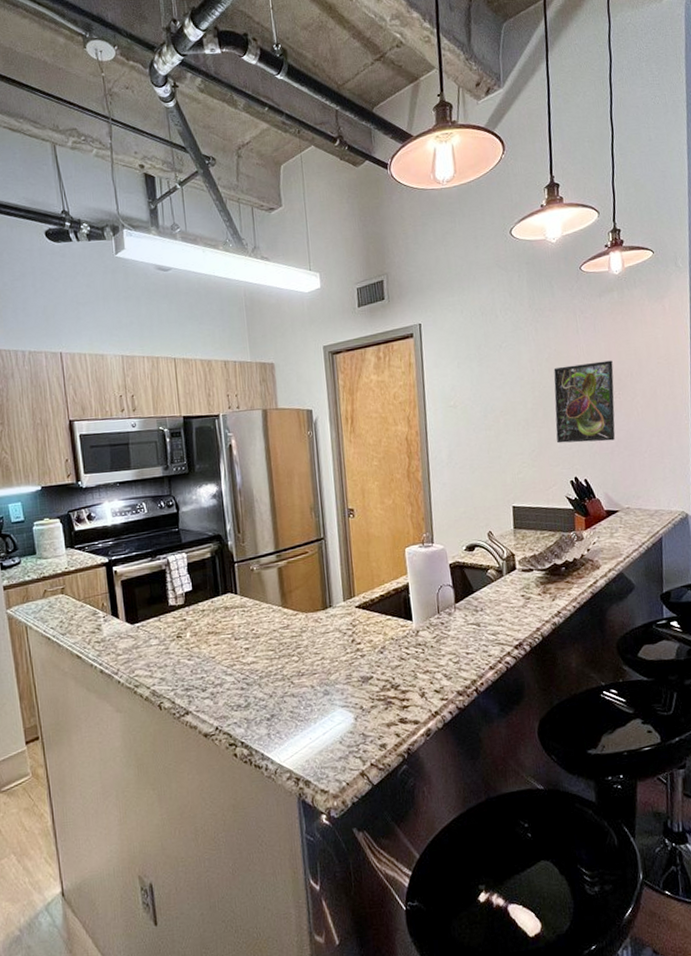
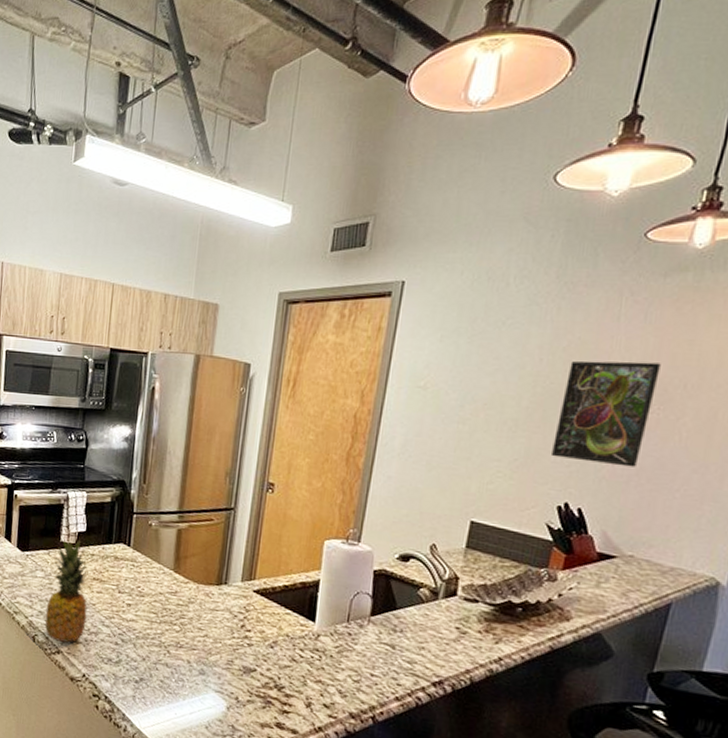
fruit: none [166,598,210,703] -> present [44,539,88,643]

